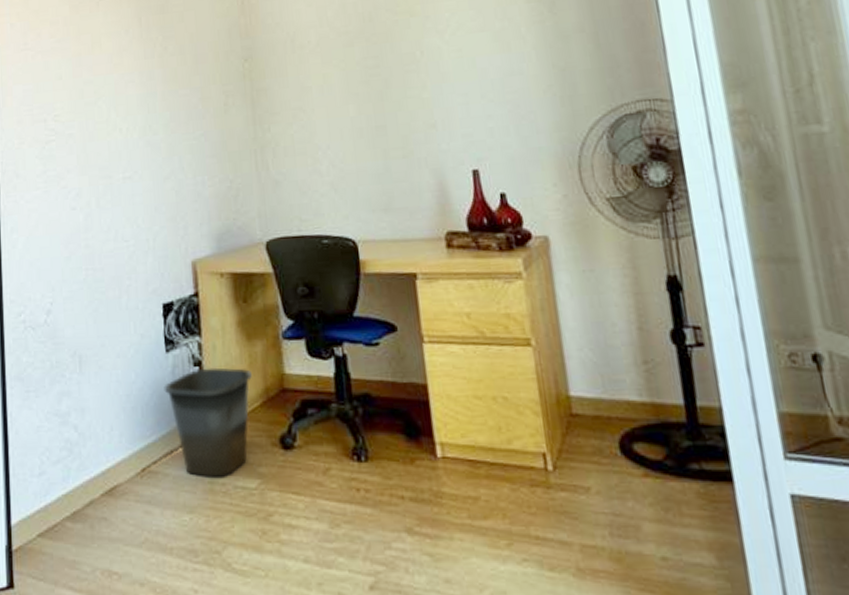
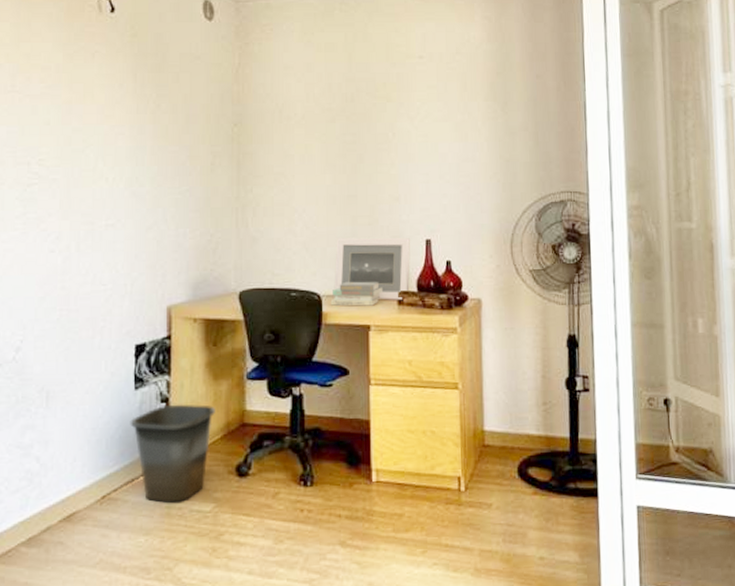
picture frame: none [367,169,459,244] -> present [334,237,410,300]
books: none [367,223,427,253] -> present [330,281,382,307]

